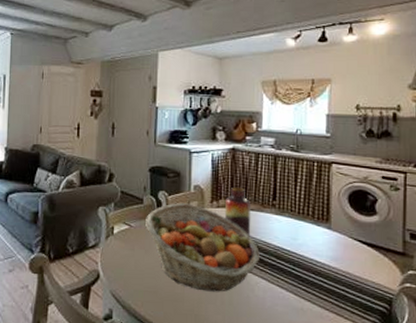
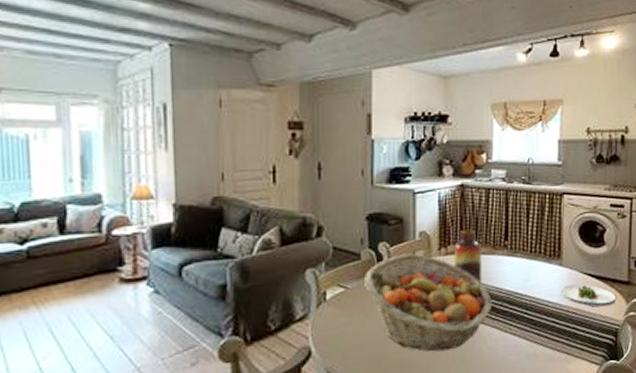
salad plate: none [328,248,390,274] -> present [560,284,617,307]

